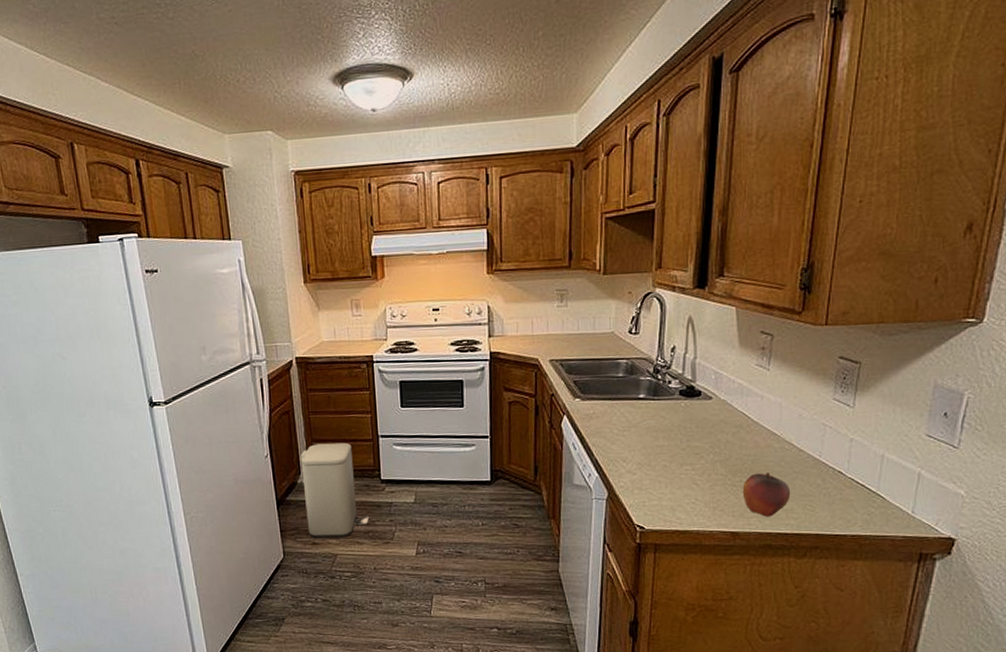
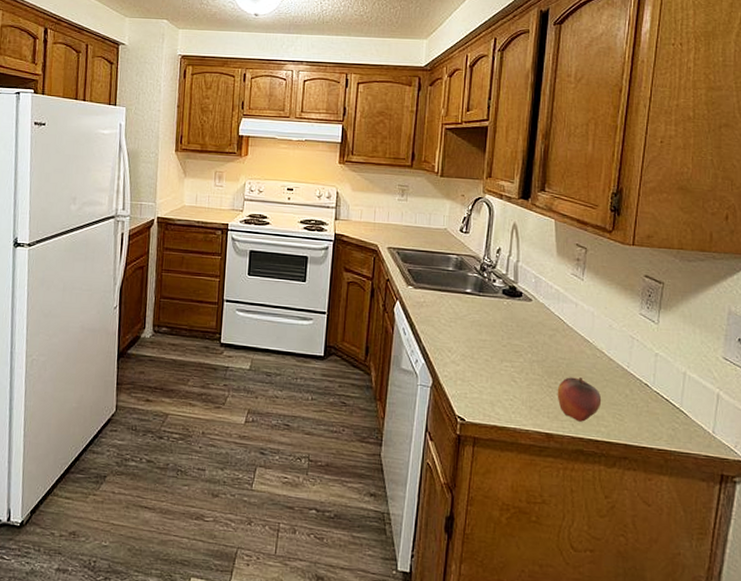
pedal bin: present [300,442,370,539] -> none [143,301,205,398]

